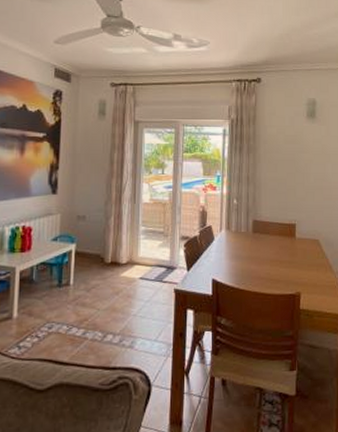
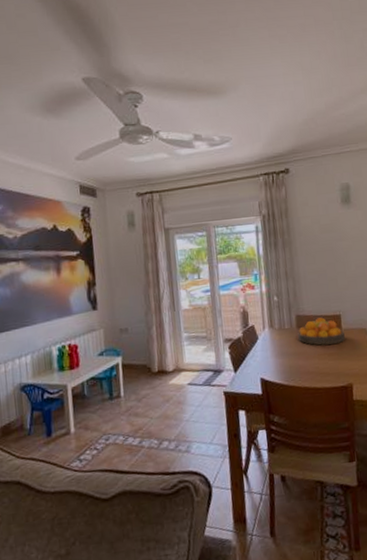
fruit bowl: none [253,225,298,252] -> present [297,317,345,346]

